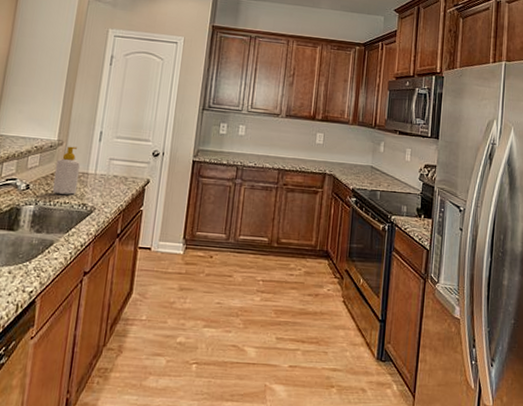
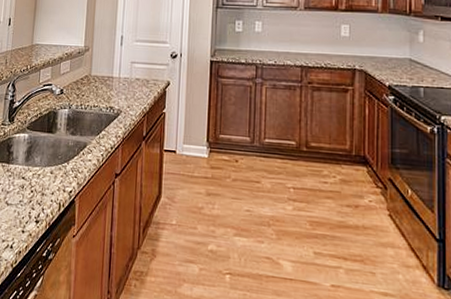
soap bottle: present [52,146,81,195] -> none [82,51,106,98]

